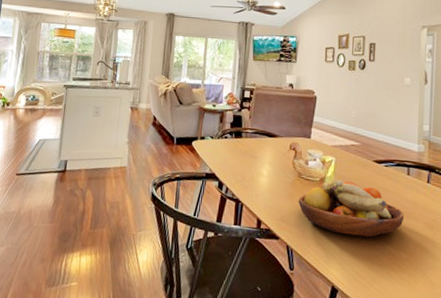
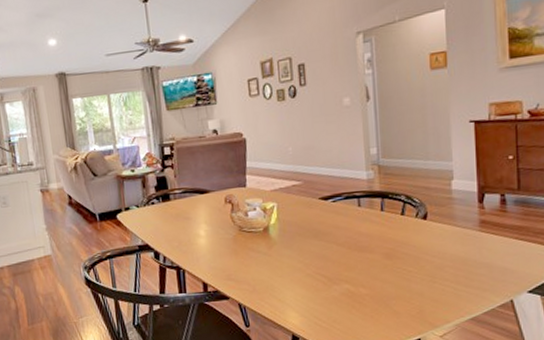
fruit bowl: present [298,179,405,237] -> none [243,225,360,282]

